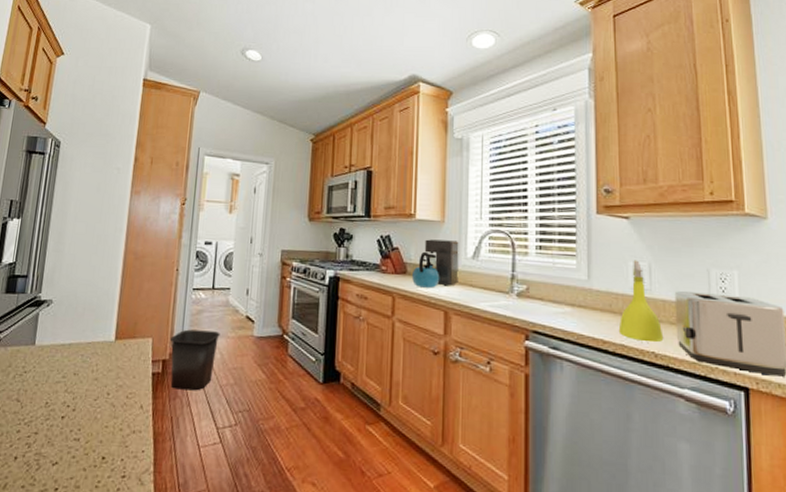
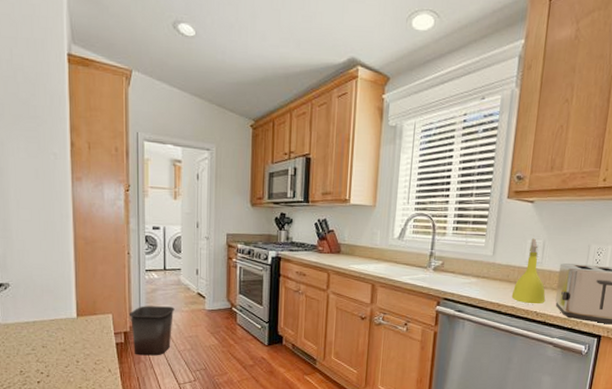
kettle: present [411,251,440,288] -> none [344,233,370,265]
coffee maker: present [423,239,459,286] -> none [355,222,388,263]

